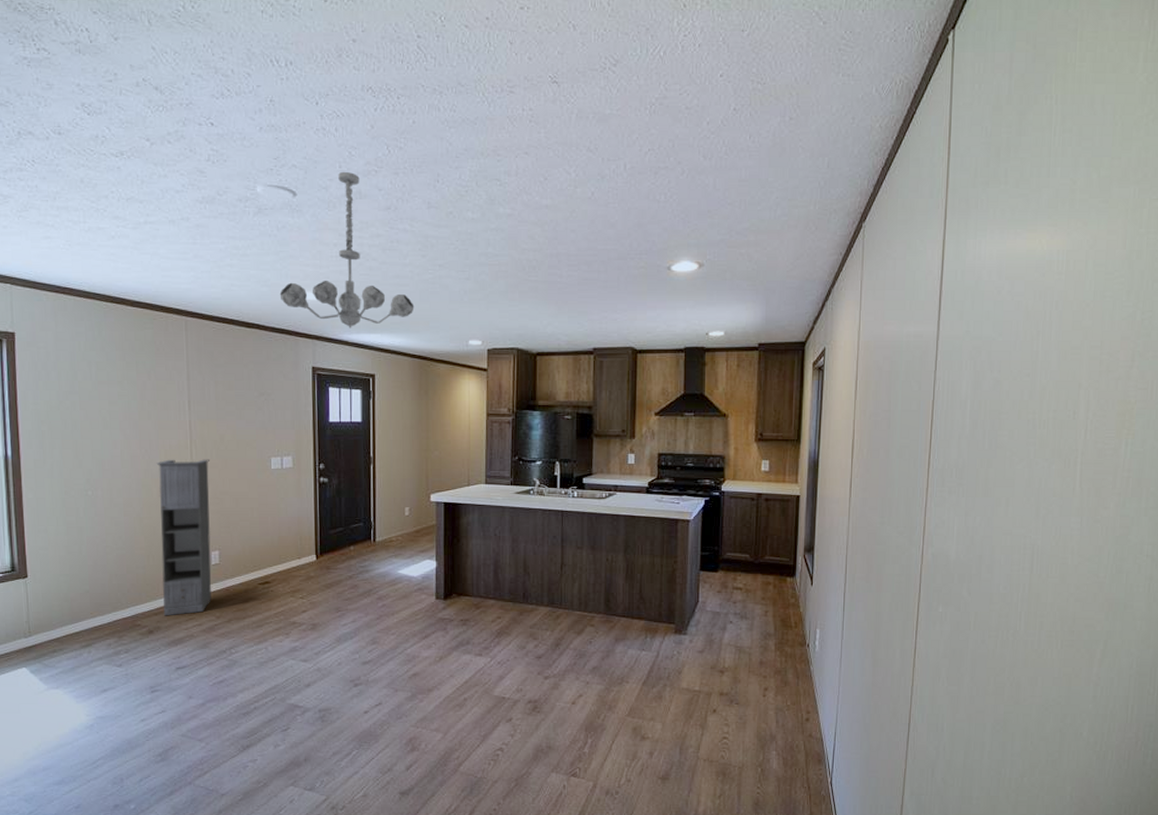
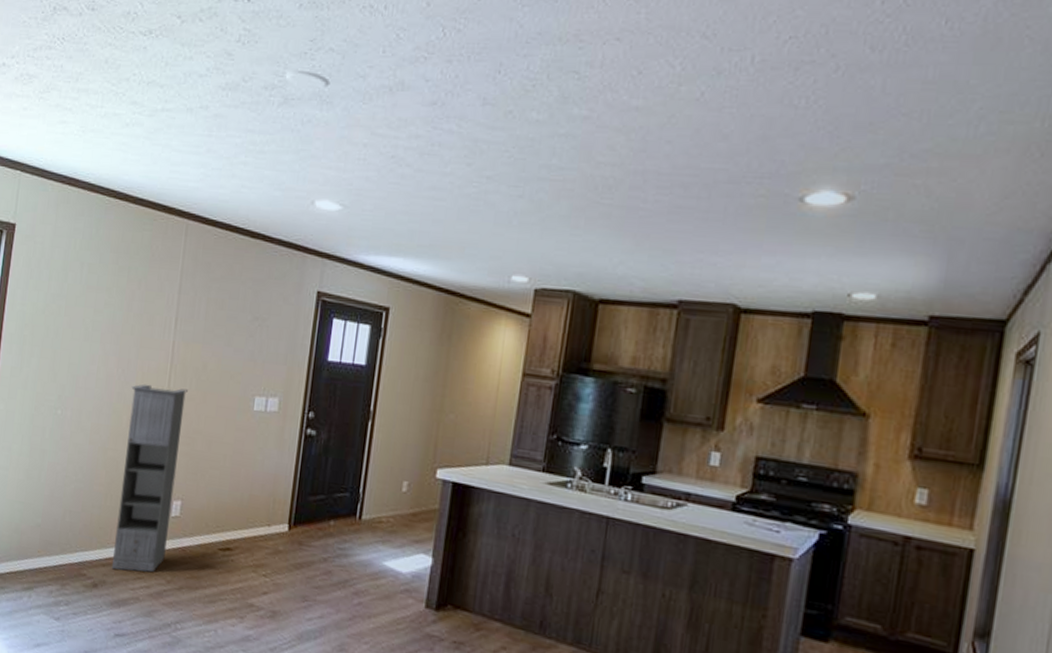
chandelier: present [279,171,415,329] -> none [293,57,450,248]

